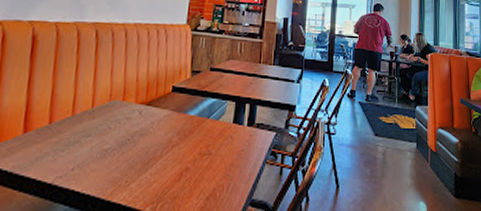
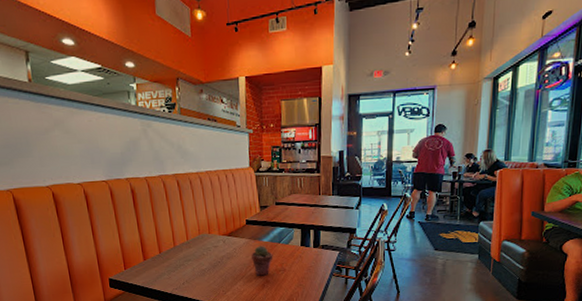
potted succulent: none [170,120,199,161] -> present [251,246,273,276]

